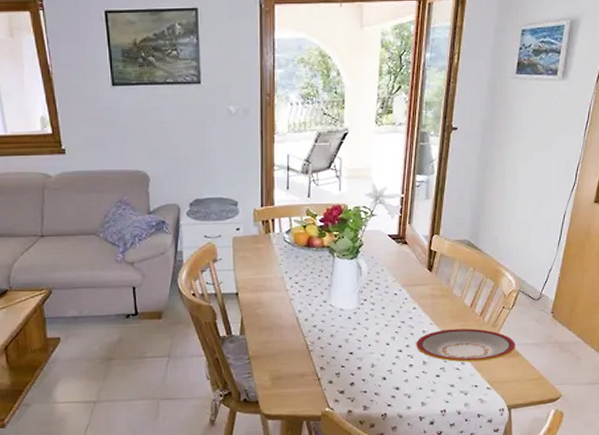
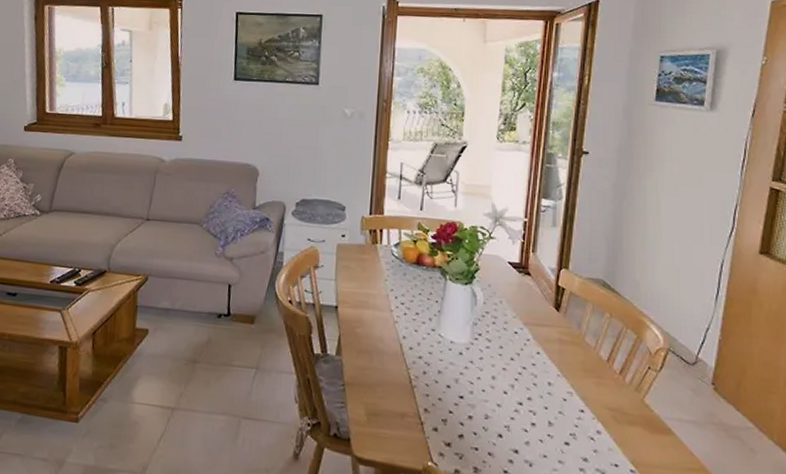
plate: present [416,328,515,362] -> none [540,385,666,434]

